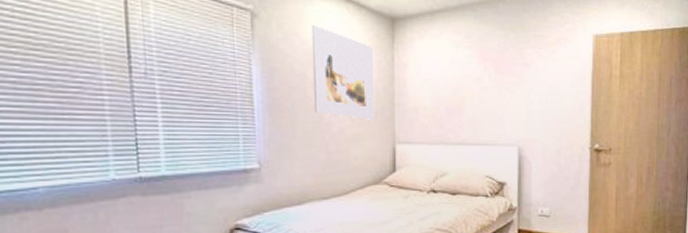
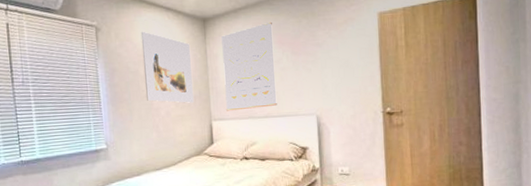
wall art: none [413,31,475,134] -> present [221,21,277,111]

